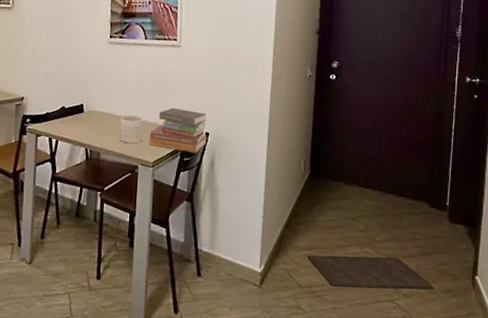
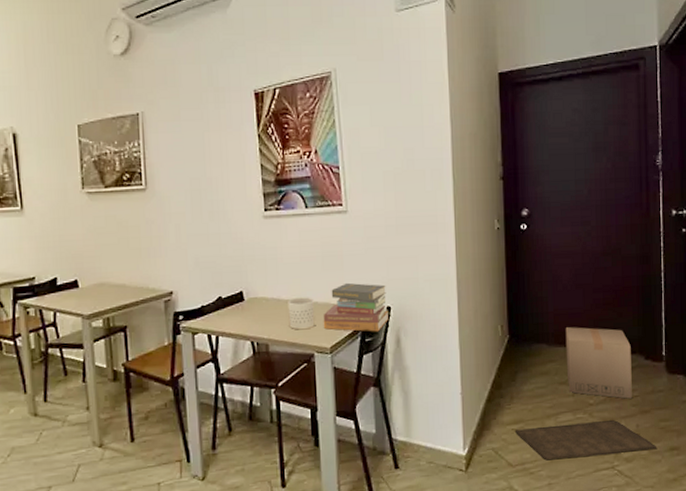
cardboard box: none [358,170,419,241] -> present [565,327,632,399]

